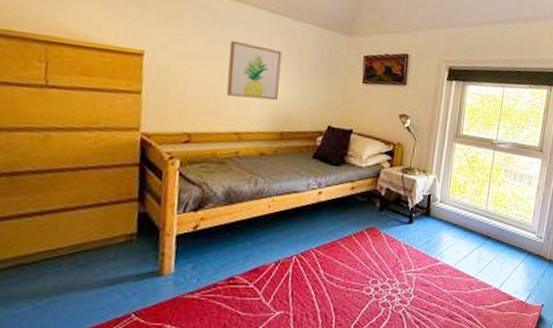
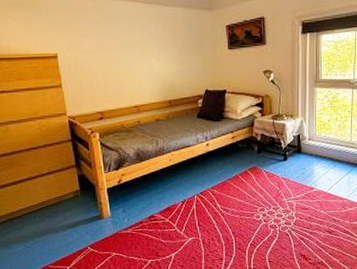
wall art: present [226,40,282,101] -> none [117,32,162,78]

